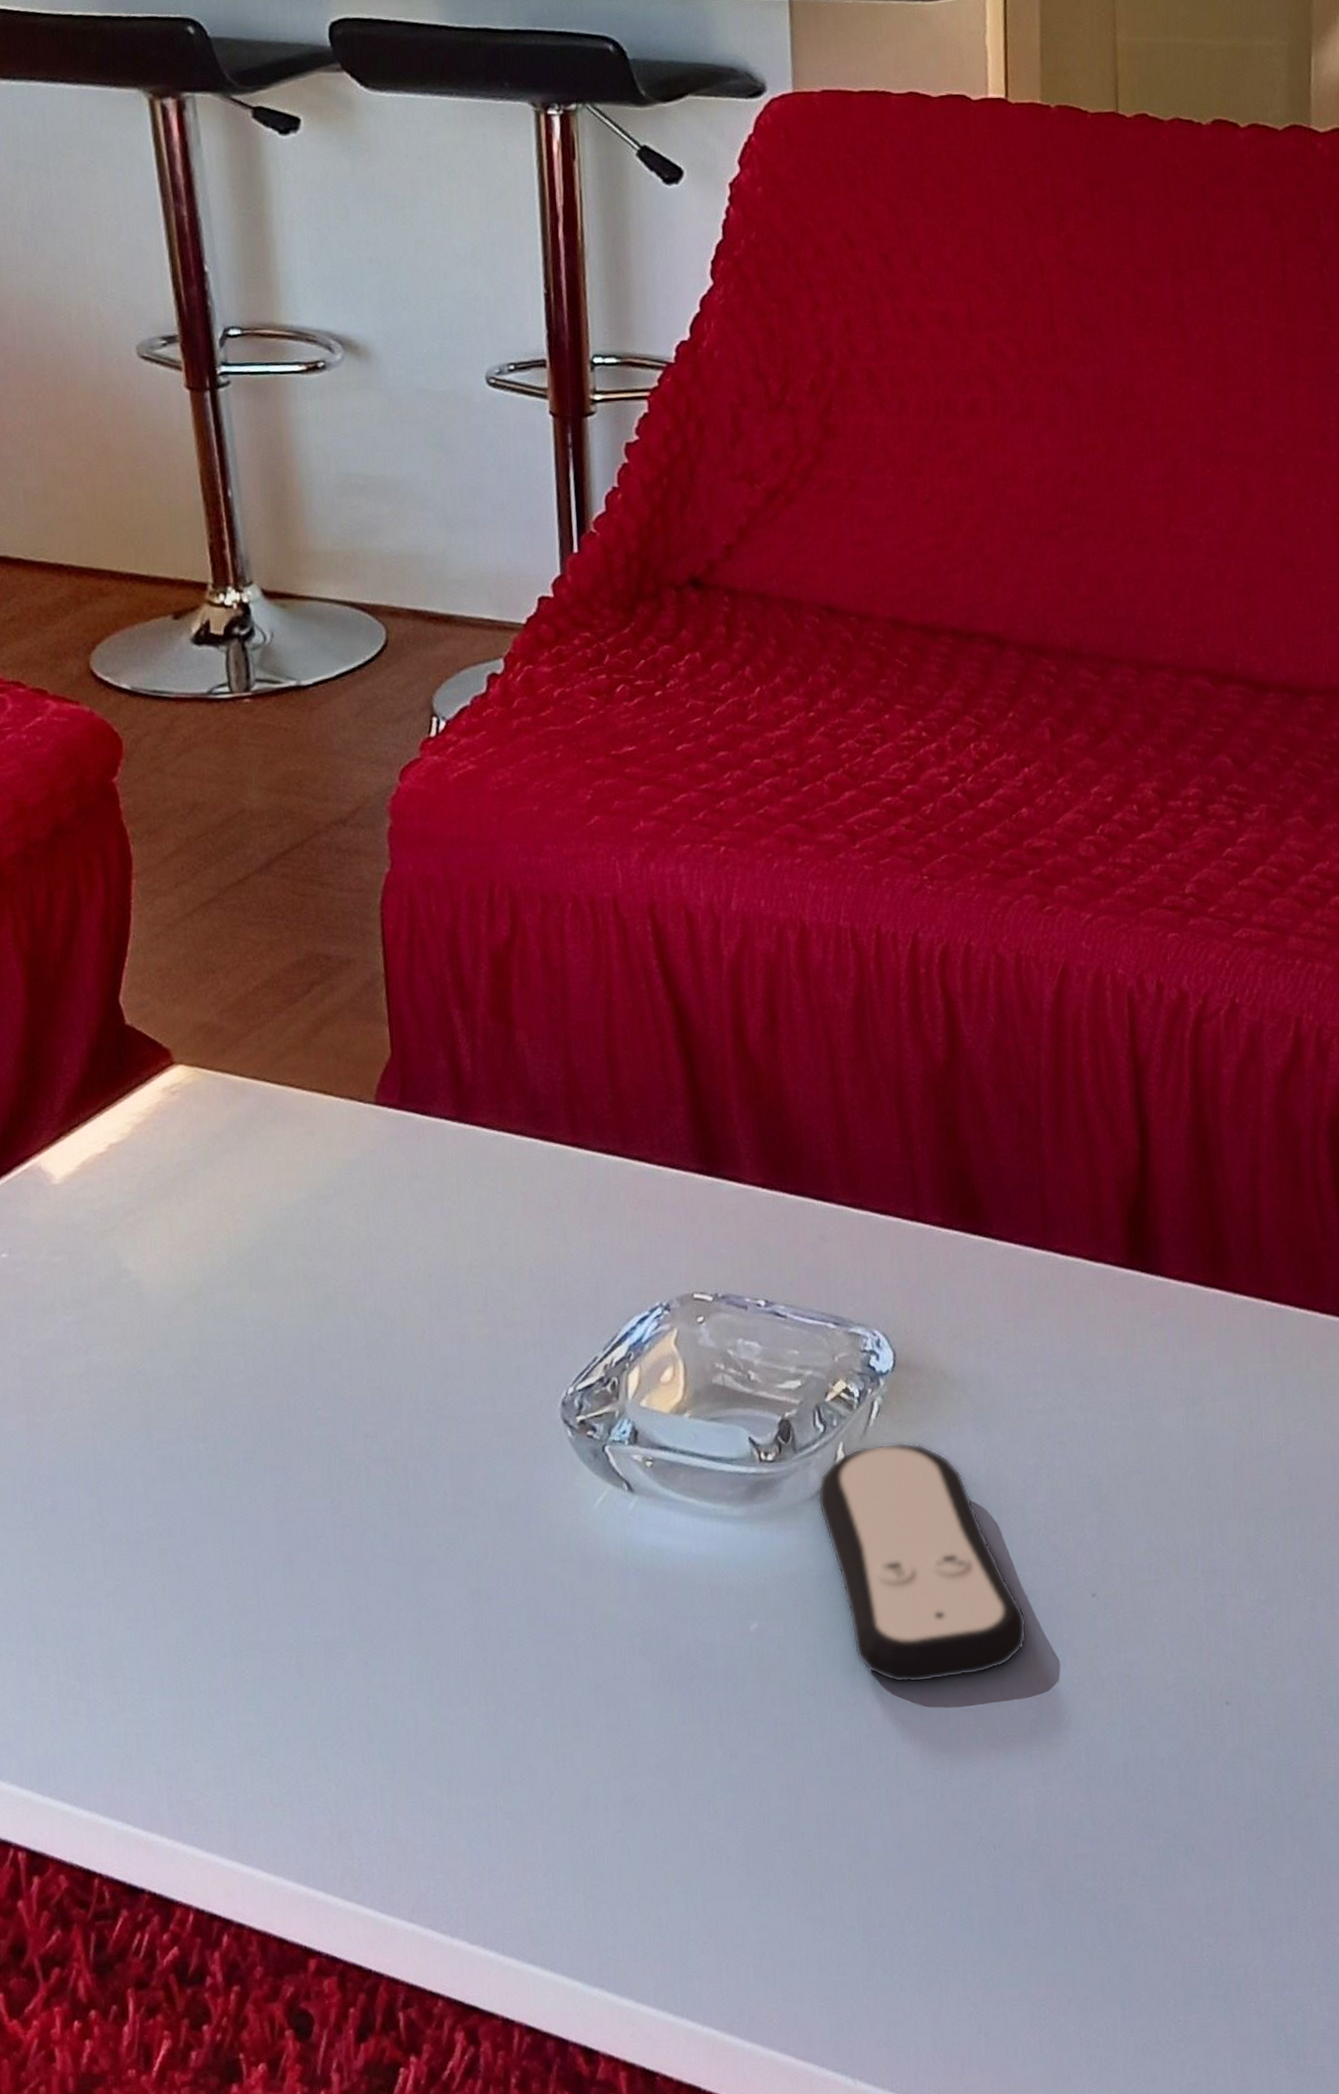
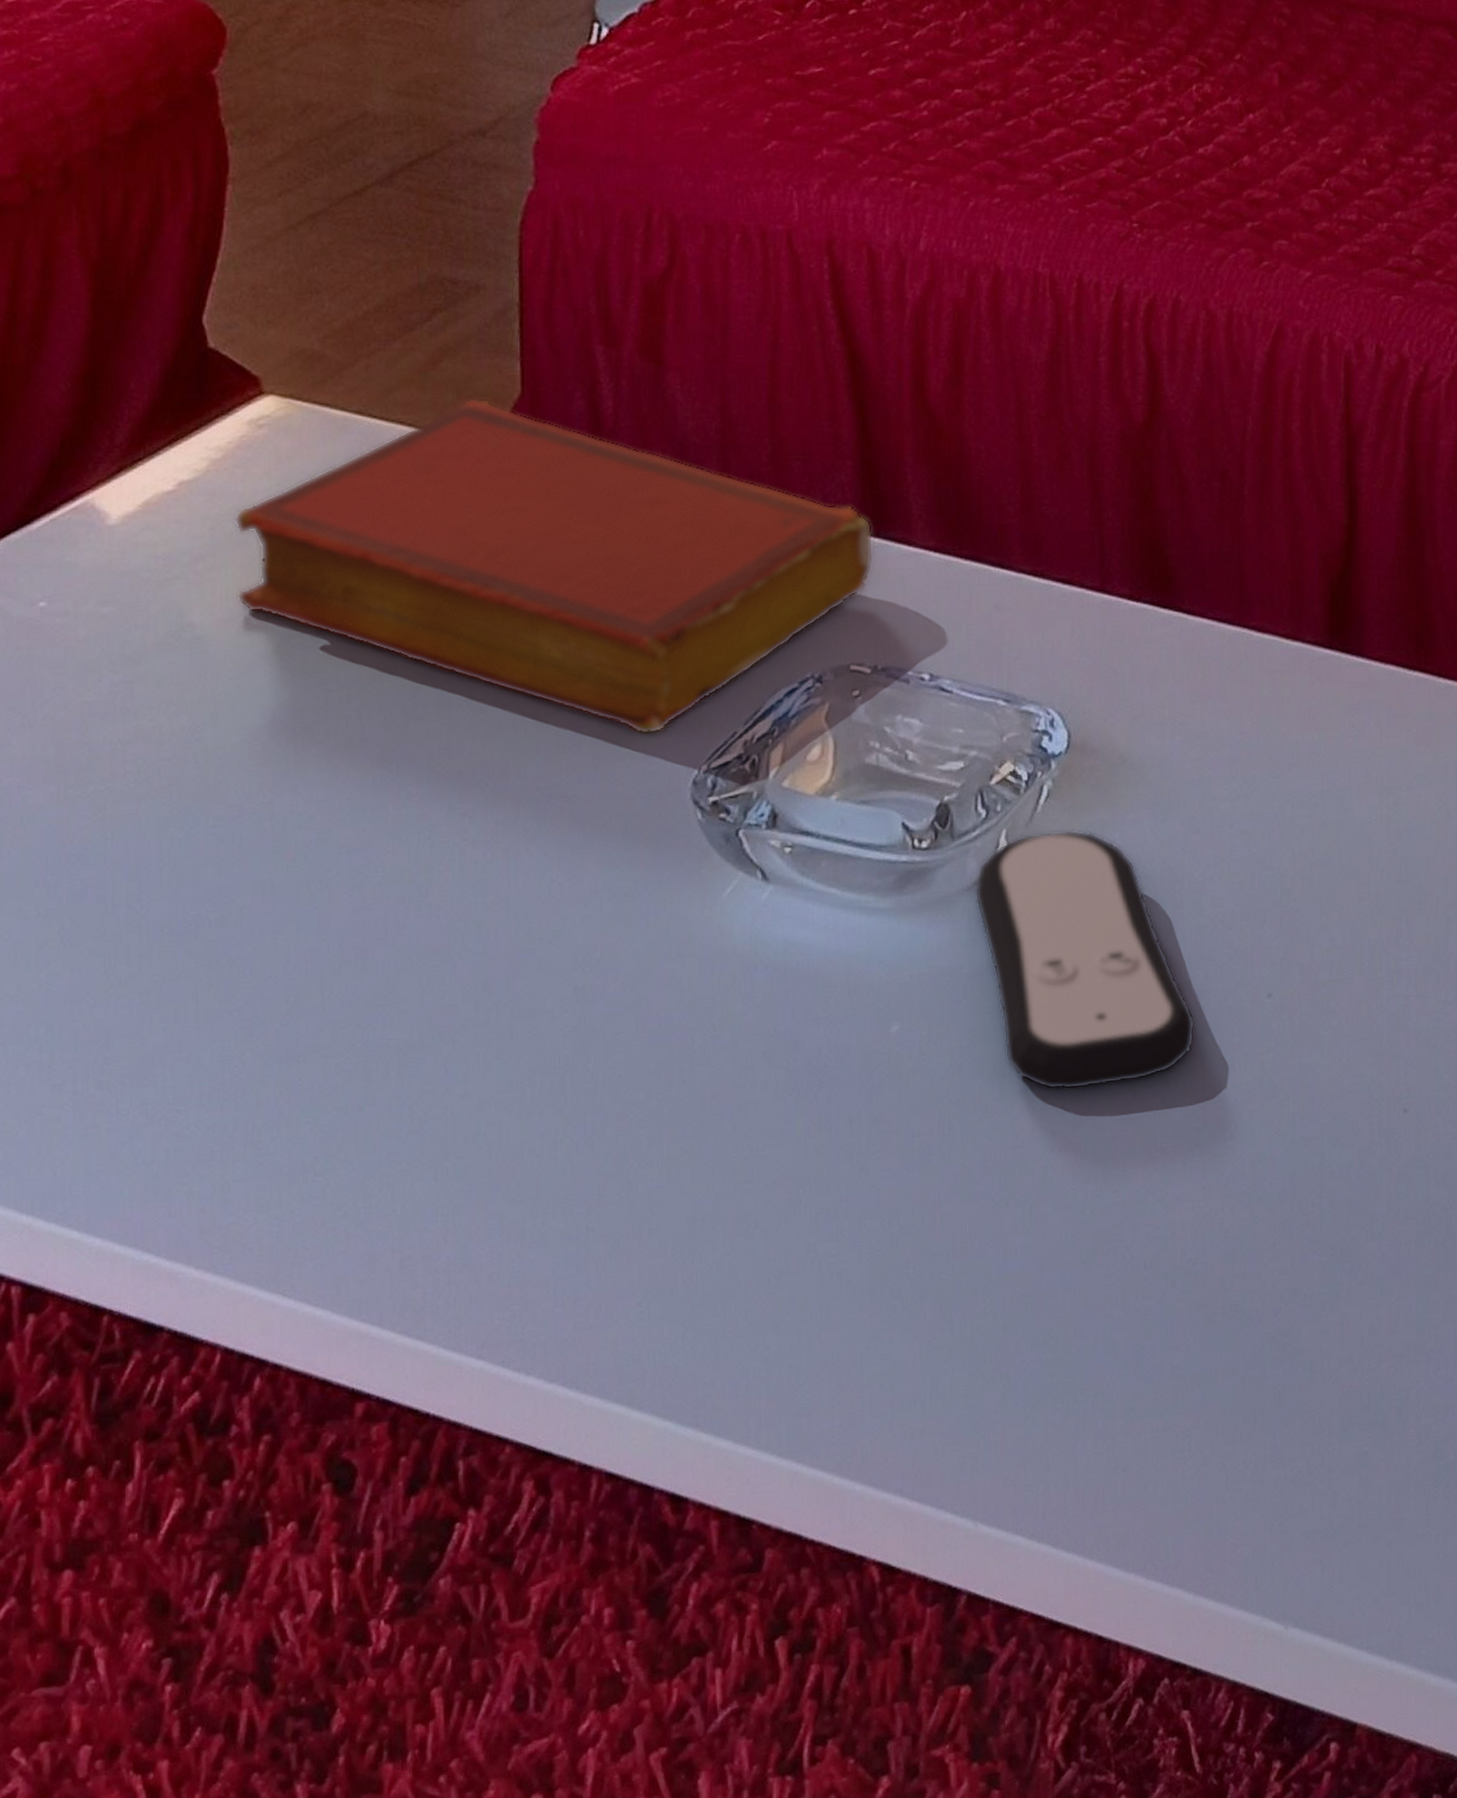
book: none [157,1061,709,1361] -> present [234,398,874,735]

